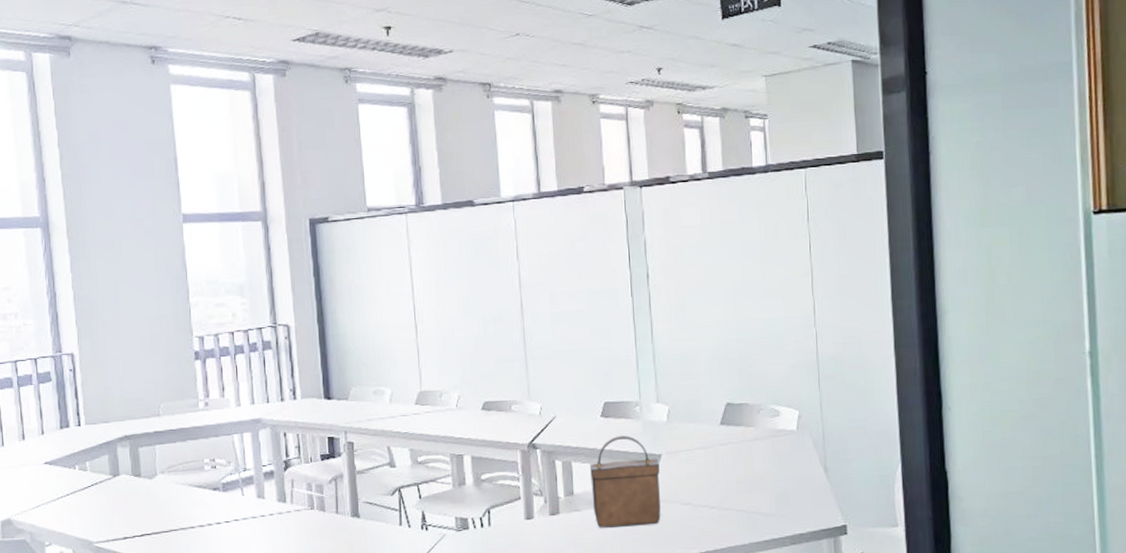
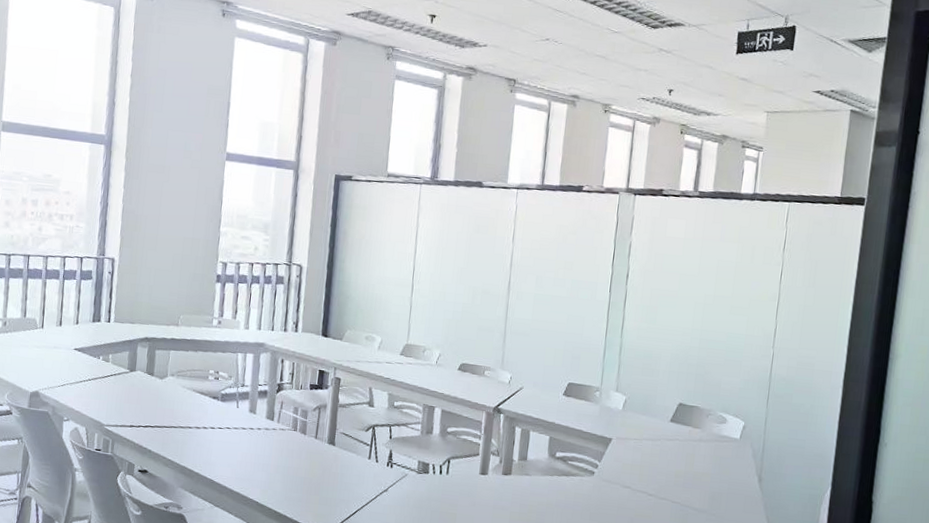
handbag: present [590,435,661,528] -> none [542,415,609,500]

